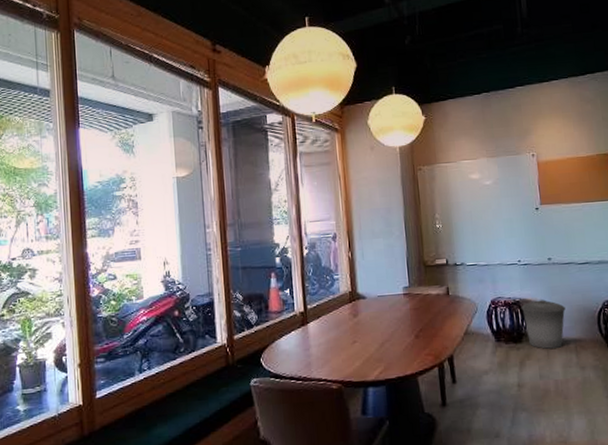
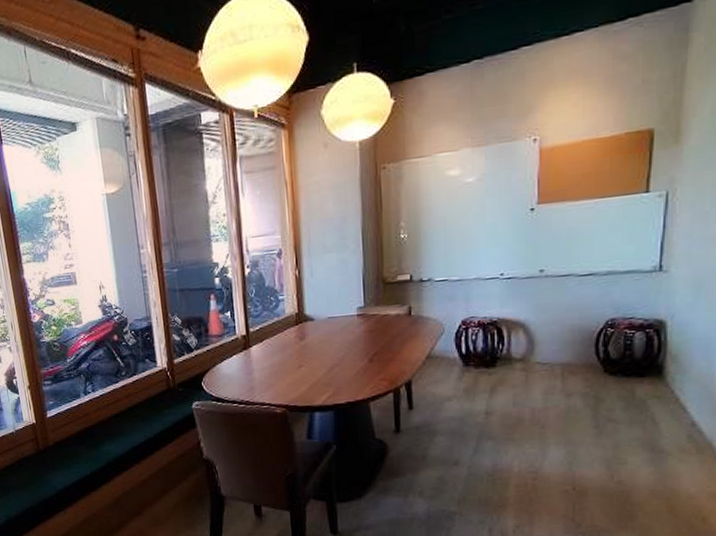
trash can: present [521,300,566,349] -> none [498,319,555,374]

